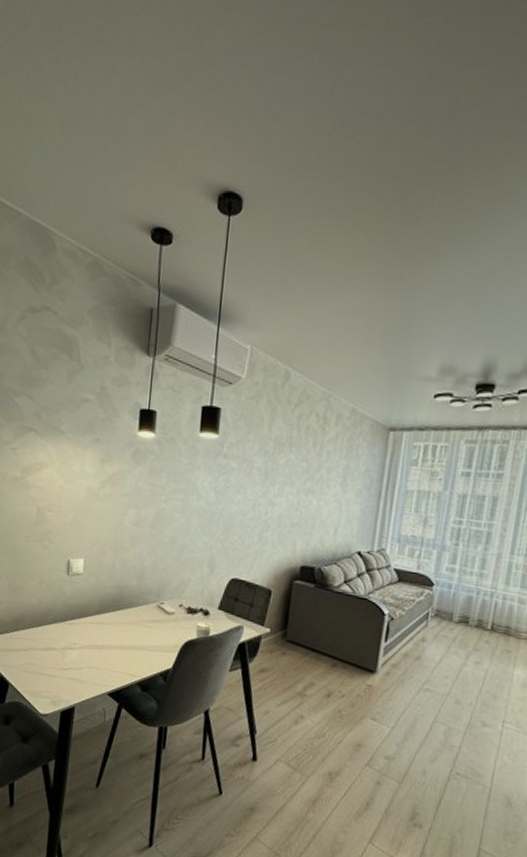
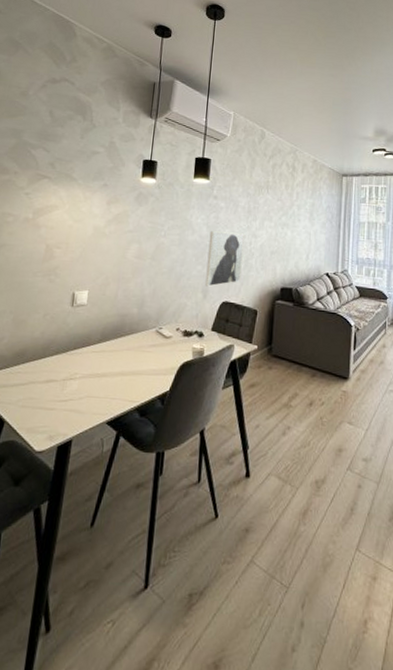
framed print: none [212,496,259,561] -> present [205,231,244,287]

